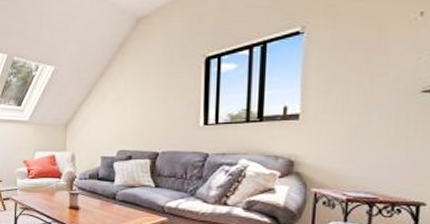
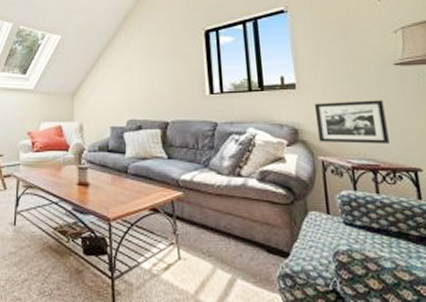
picture frame: none [315,131,398,177] -> present [314,100,390,144]

